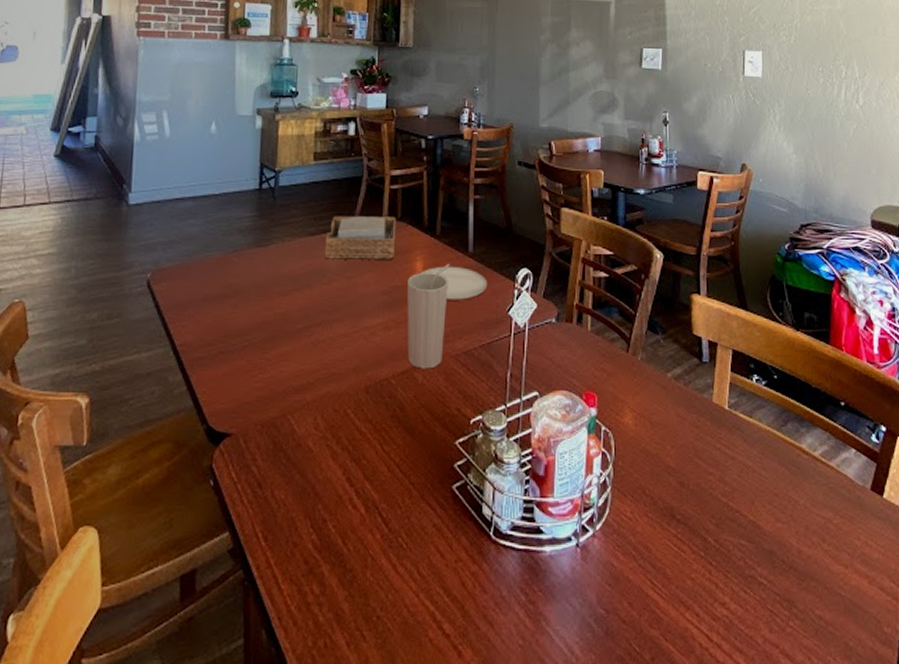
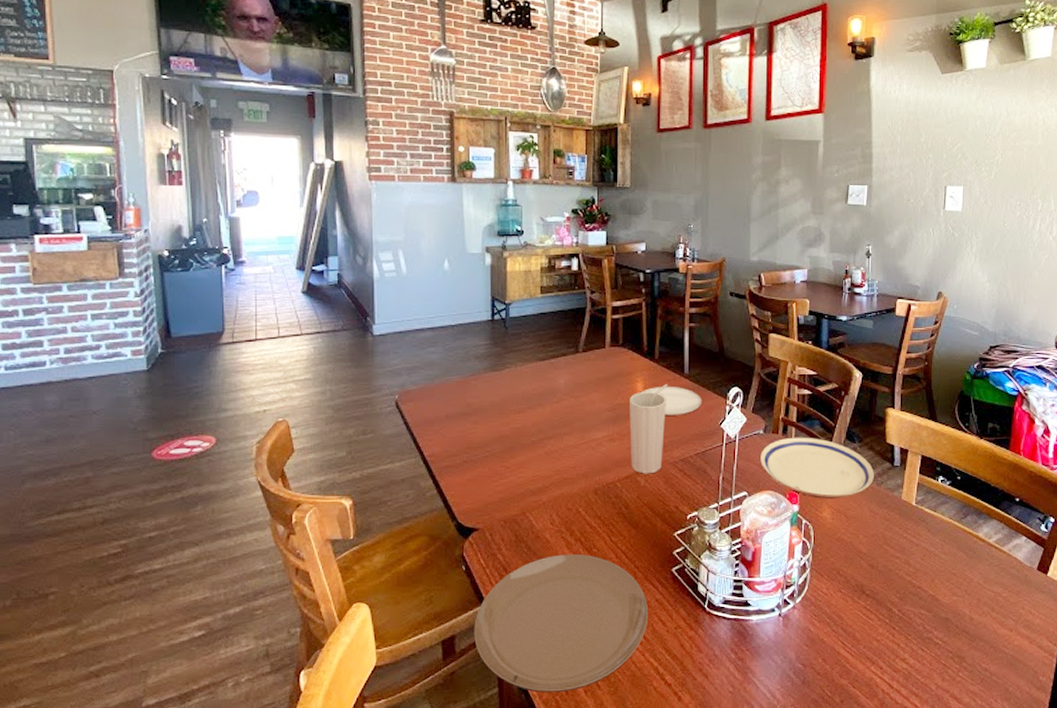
plate: none [219,466,425,647] -> present [474,554,649,694]
napkin holder: present [324,216,397,260] -> none [553,343,618,381]
plate: none [553,327,680,401] -> present [760,437,874,499]

